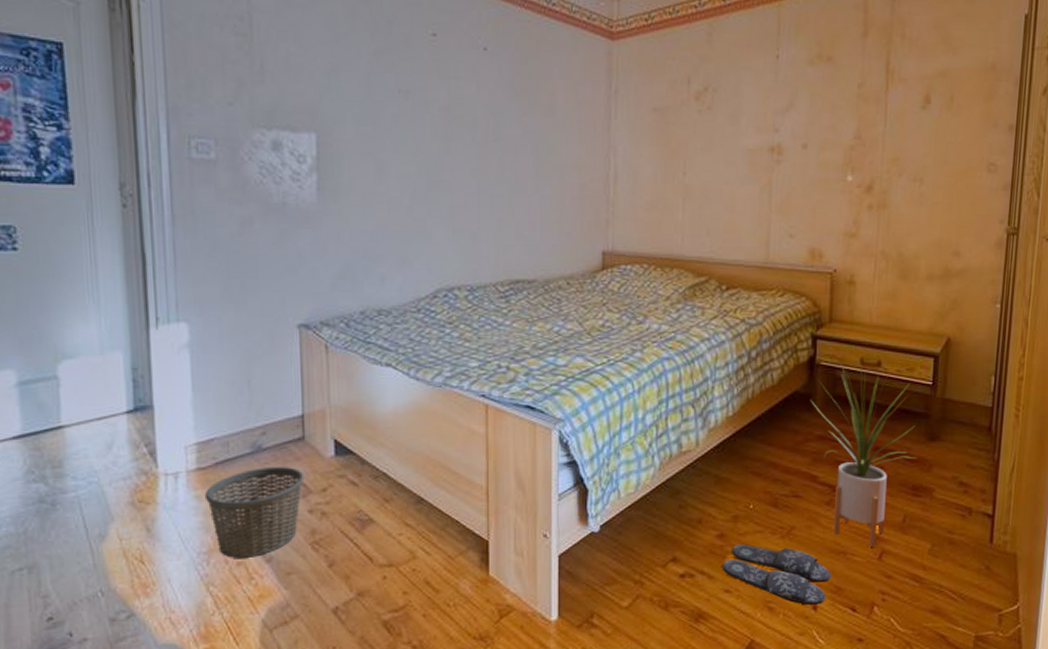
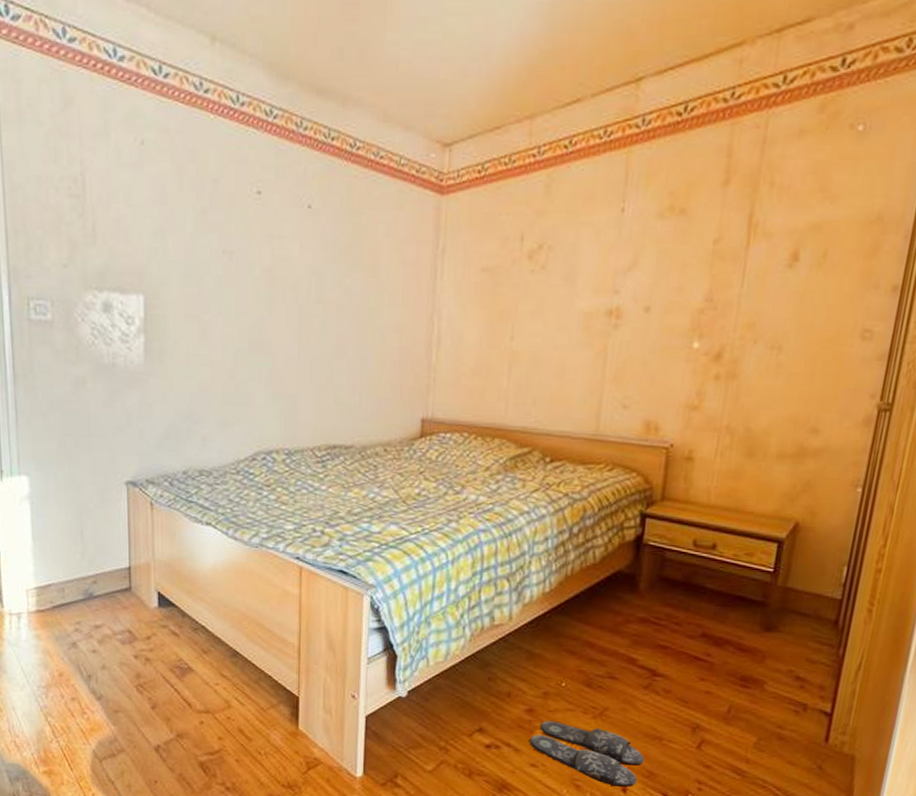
basket: present [204,467,305,558] -> none [43,613,131,694]
house plant: present [810,363,918,548] -> none [634,545,751,737]

